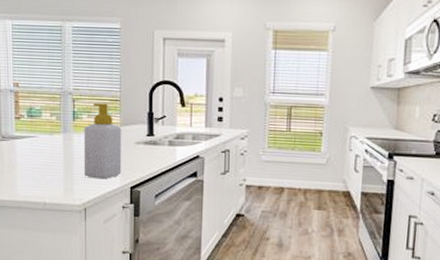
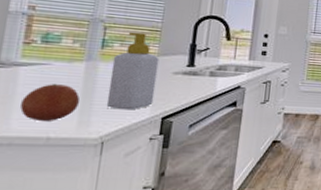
fruit: none [22,155,64,188] -> present [20,84,81,121]

